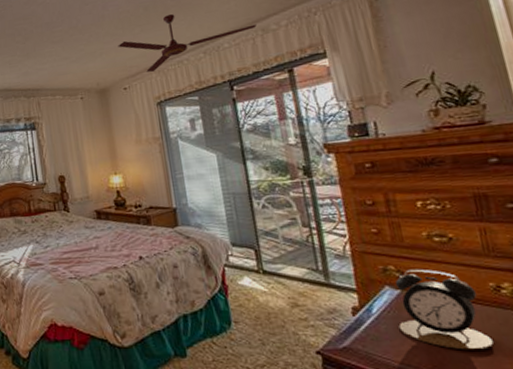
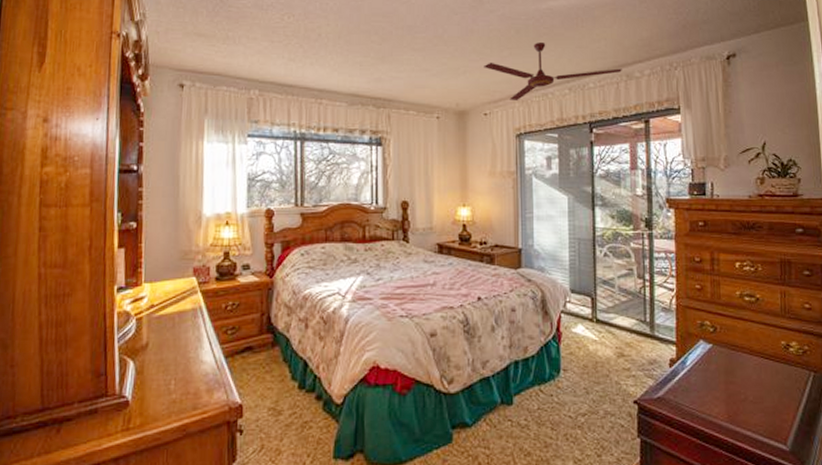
alarm clock: present [394,269,494,350] -> none [706,325,777,402]

